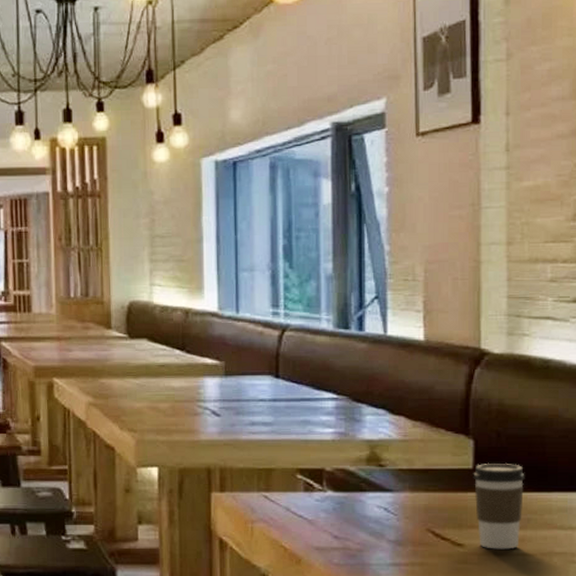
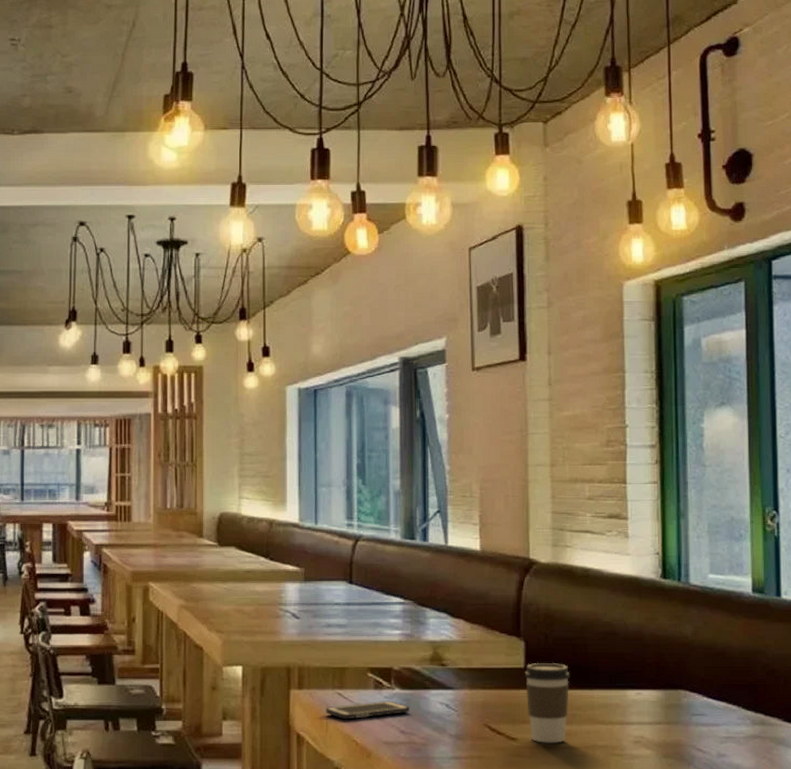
cell phone: none [251,504,344,524] -> present [326,701,410,720]

